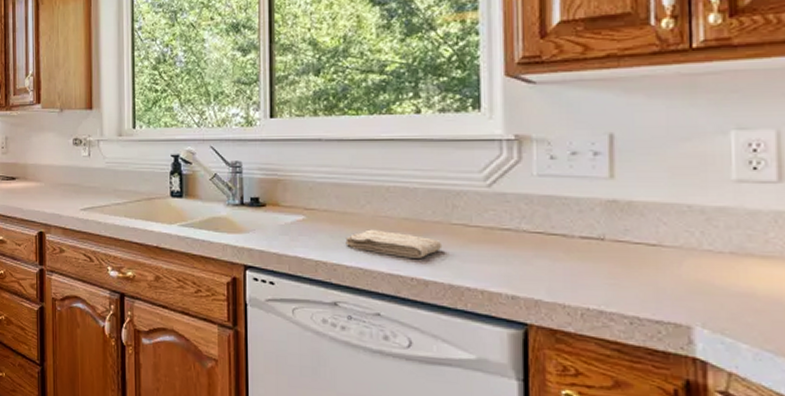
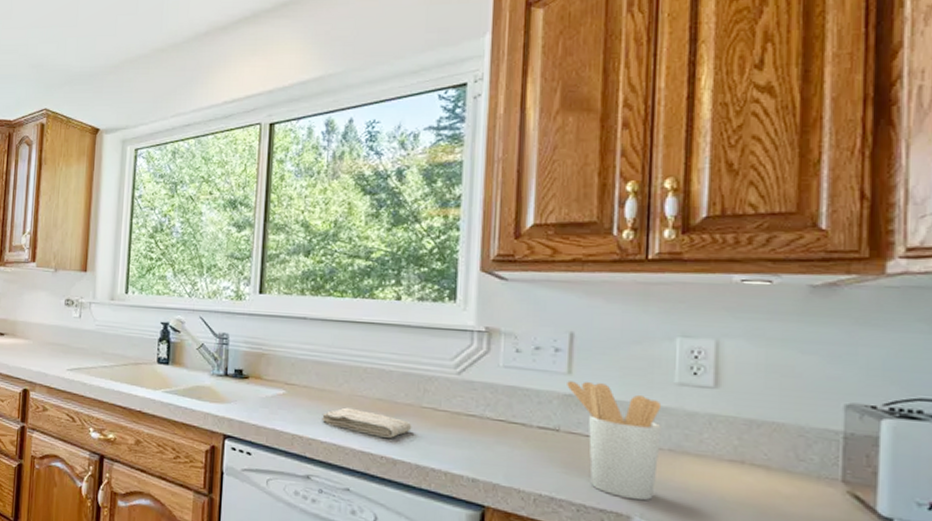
utensil holder: none [609,186,720,309] -> present [567,381,662,501]

